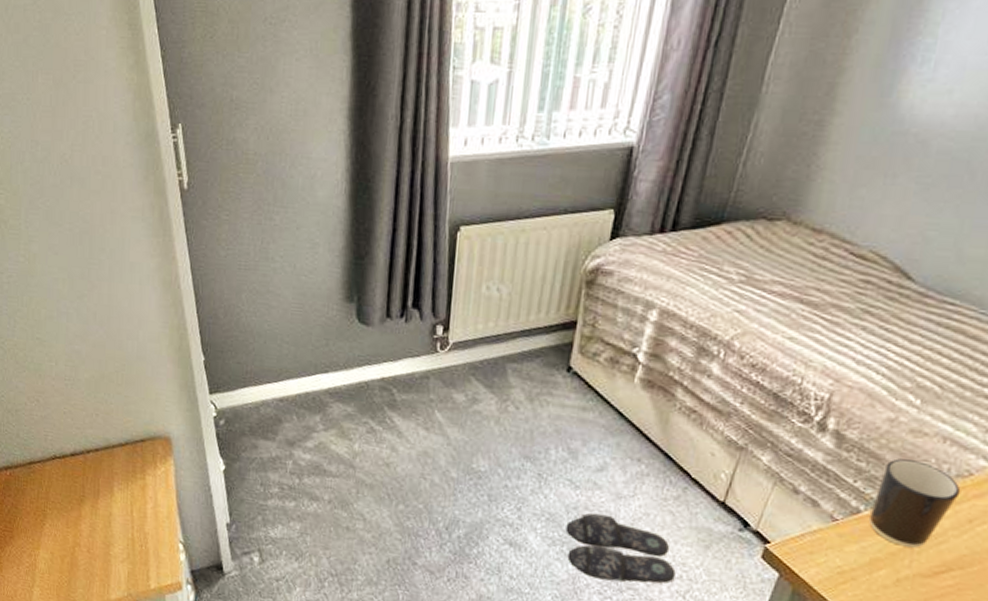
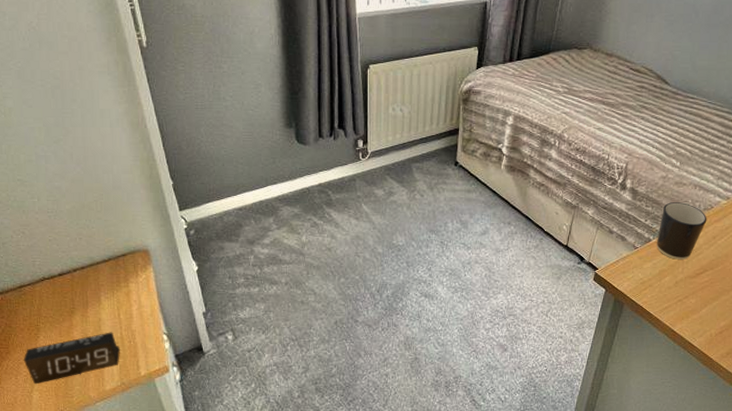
alarm clock: none [26,530,130,579] -> present [23,332,120,385]
slippers: present [566,513,676,583] -> none [463,265,540,312]

